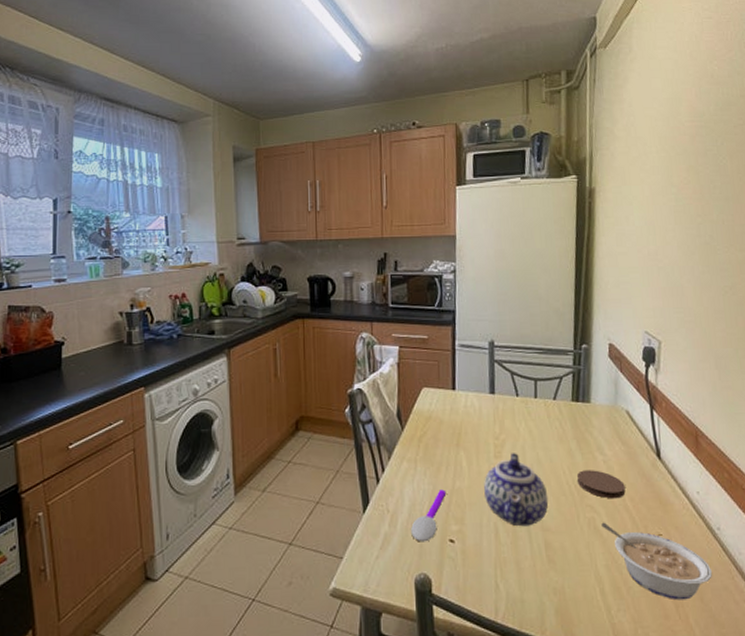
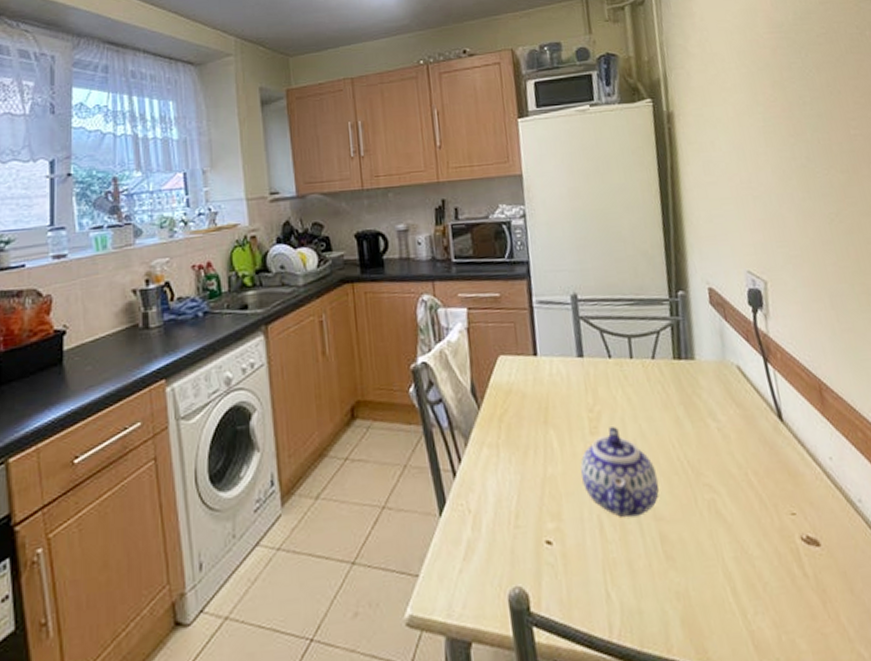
spoon: present [411,489,447,542] -> none [498,478,538,548]
coaster: present [576,470,626,499] -> none [689,440,748,474]
legume: present [601,522,712,600] -> none [723,503,860,595]

